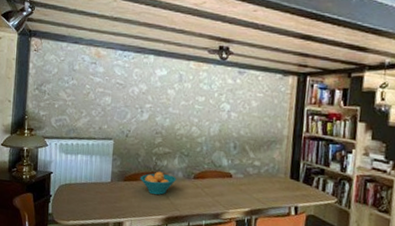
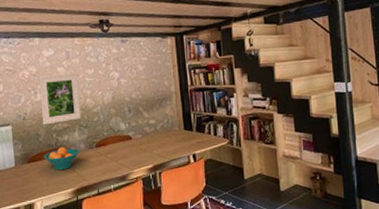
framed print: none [144,95,188,147] -> present [39,73,81,125]

